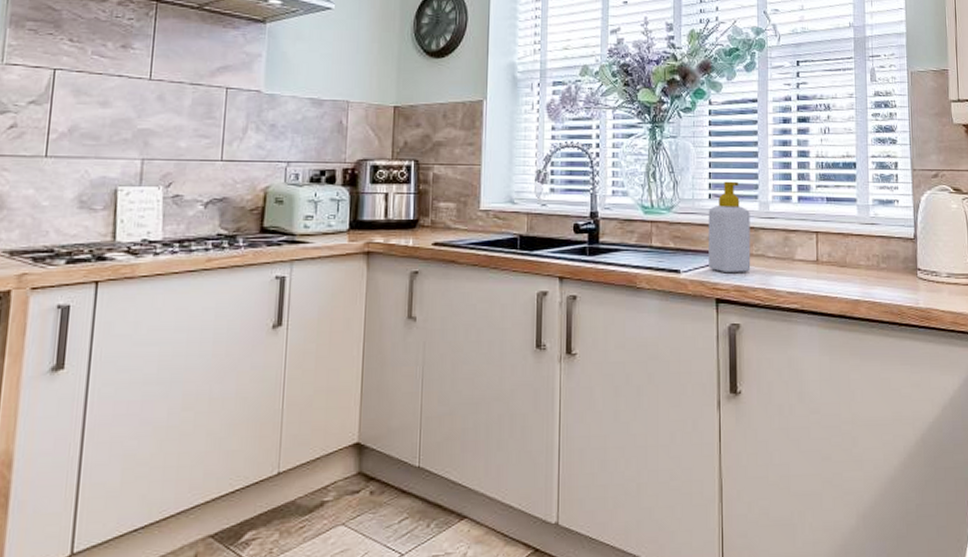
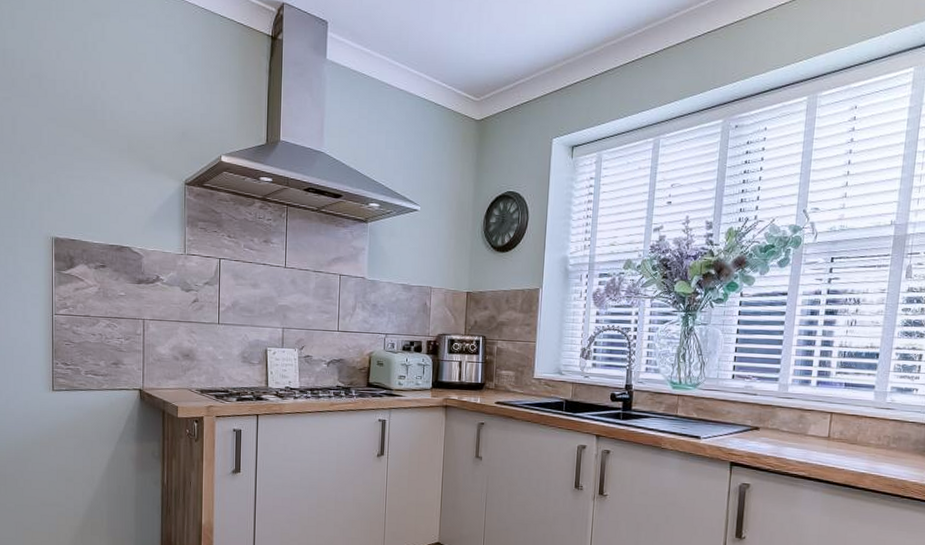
soap bottle: present [708,181,751,273] -> none [726,364,770,443]

